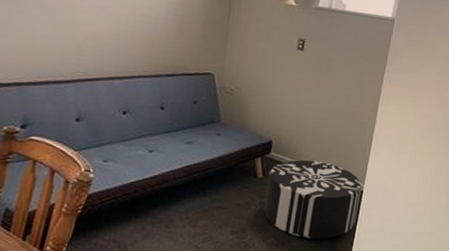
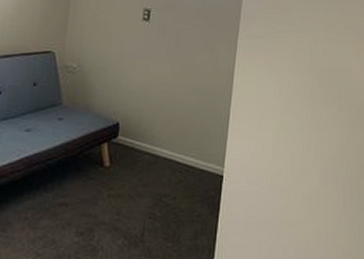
pouf: present [263,160,362,239] -> none [111,143,221,236]

